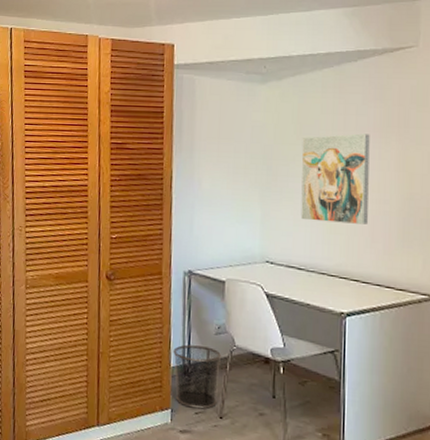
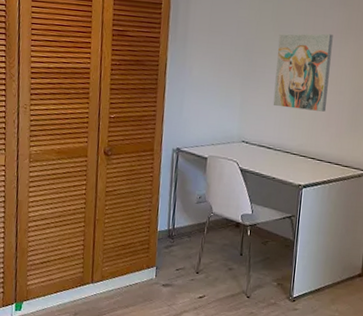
waste bin: present [173,344,222,409] -> none [160,212,201,266]

